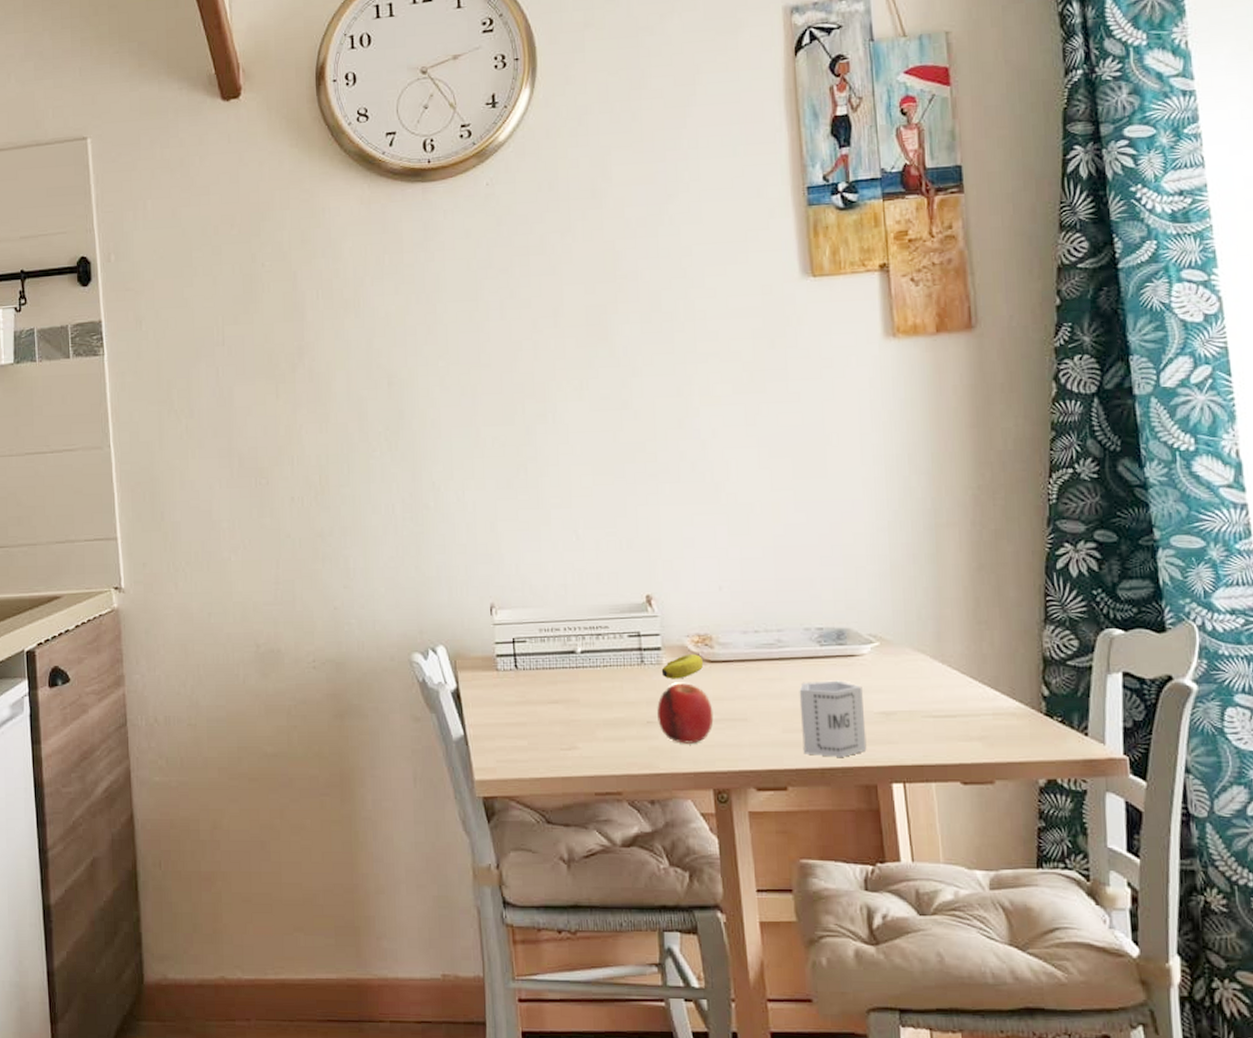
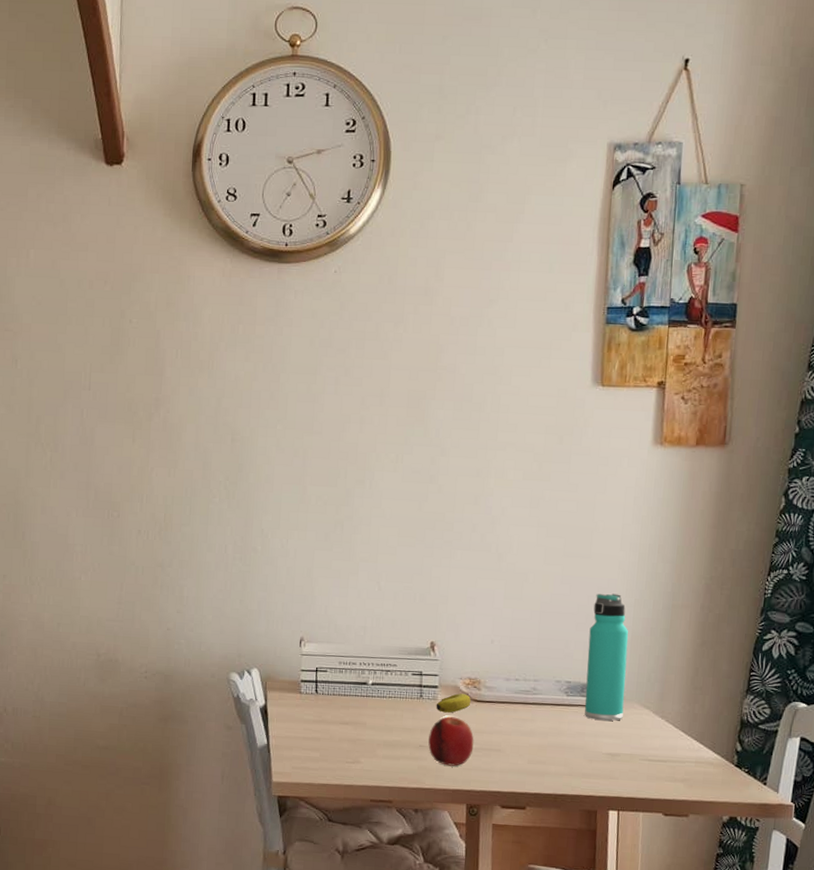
cup: present [799,680,867,757] -> none [542,724,596,787]
thermos bottle: none [837,517,893,672] -> present [584,593,629,721]

